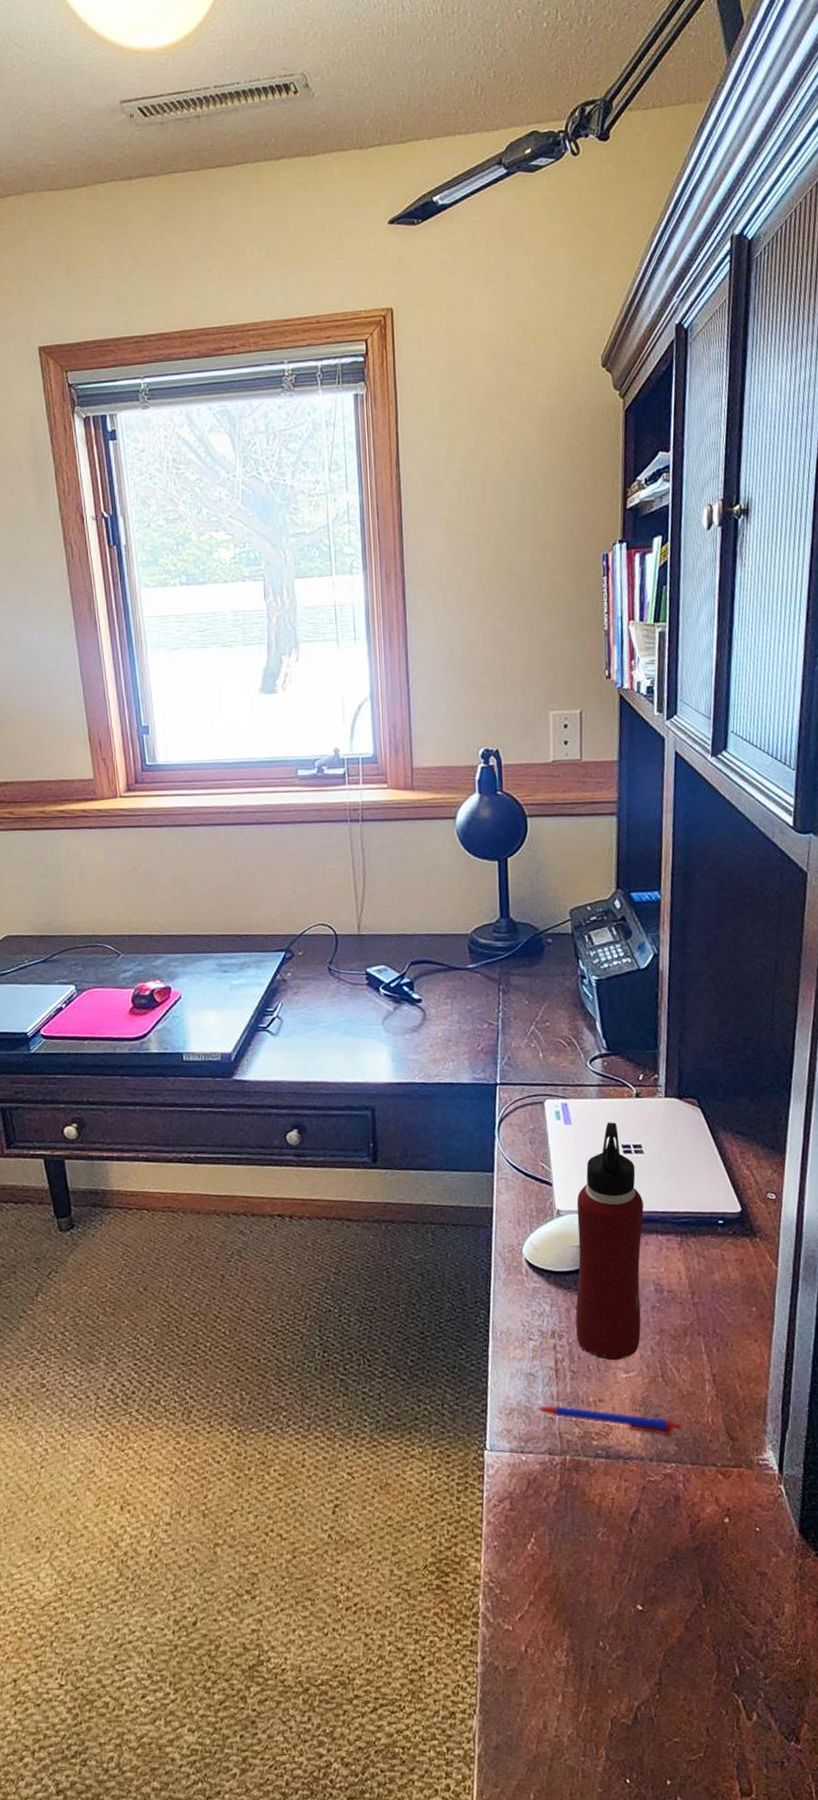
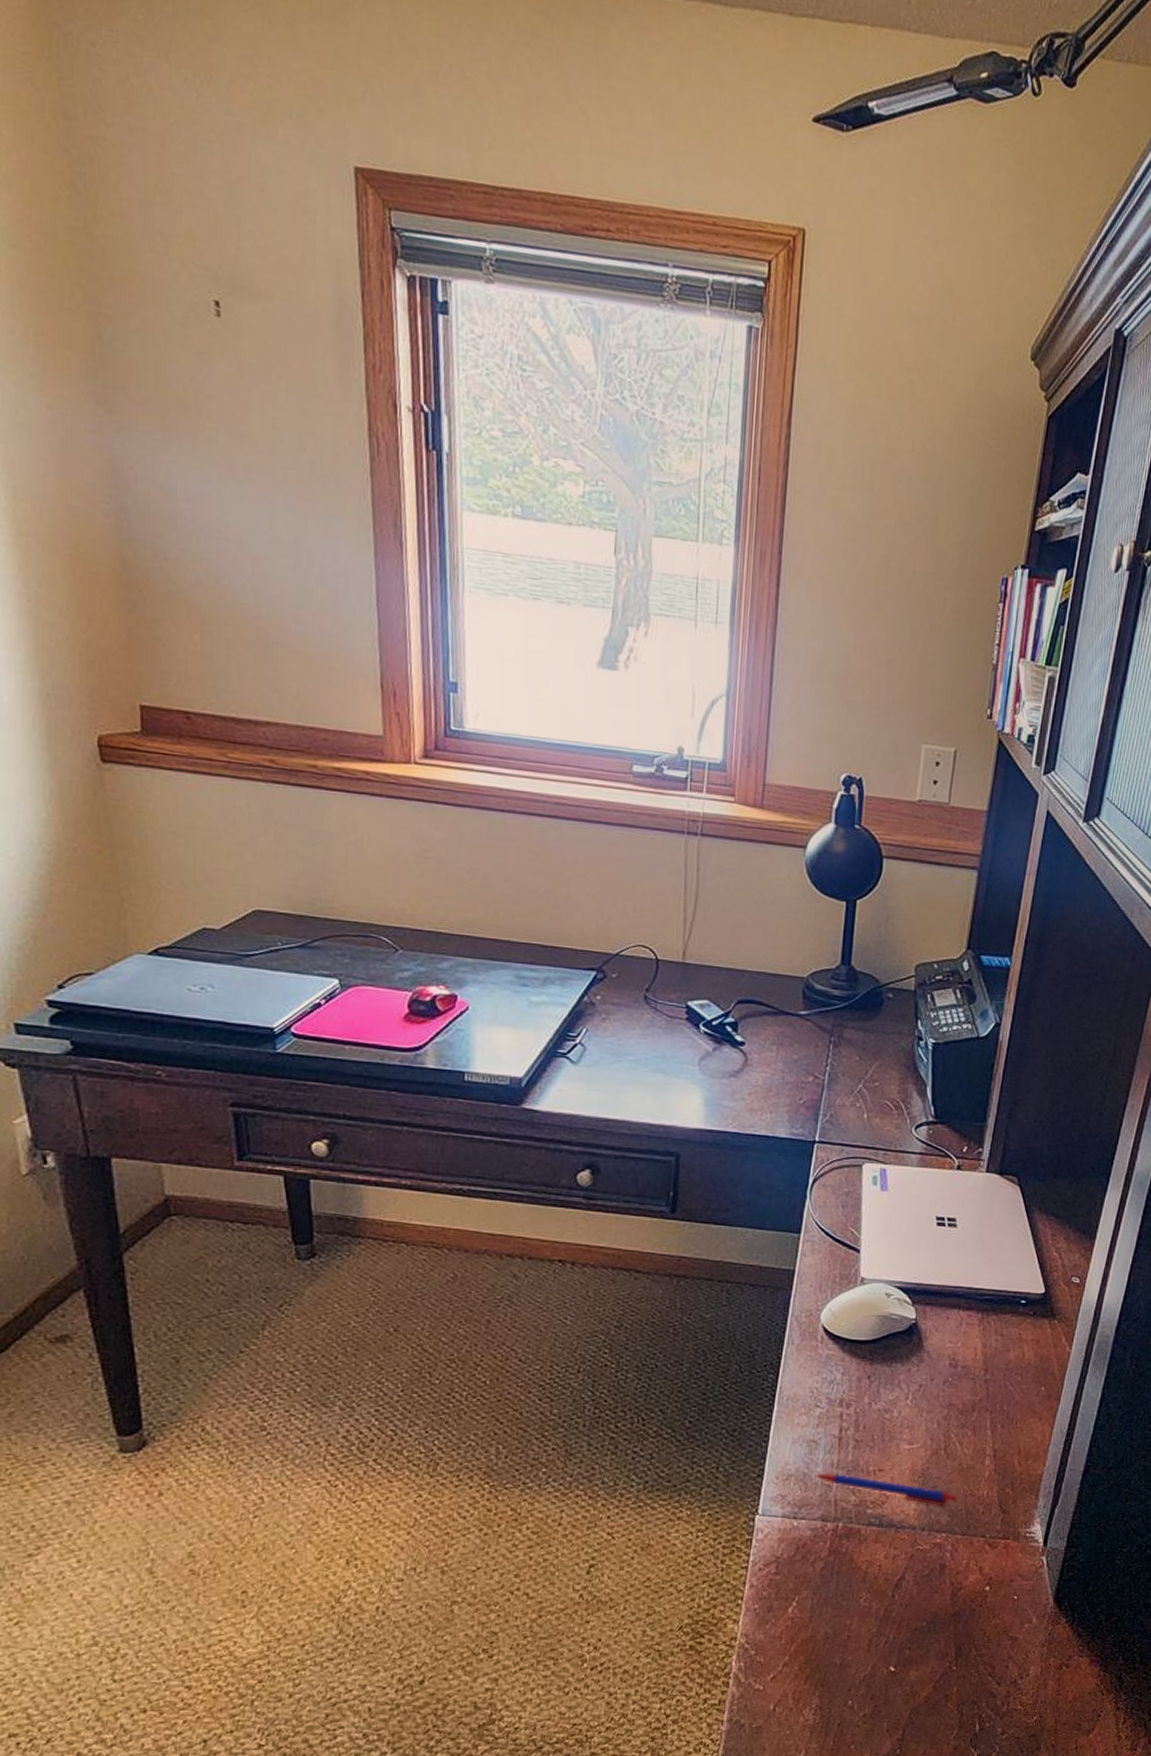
water bottle: present [575,1122,644,1361] -> none [864,1192,950,1432]

